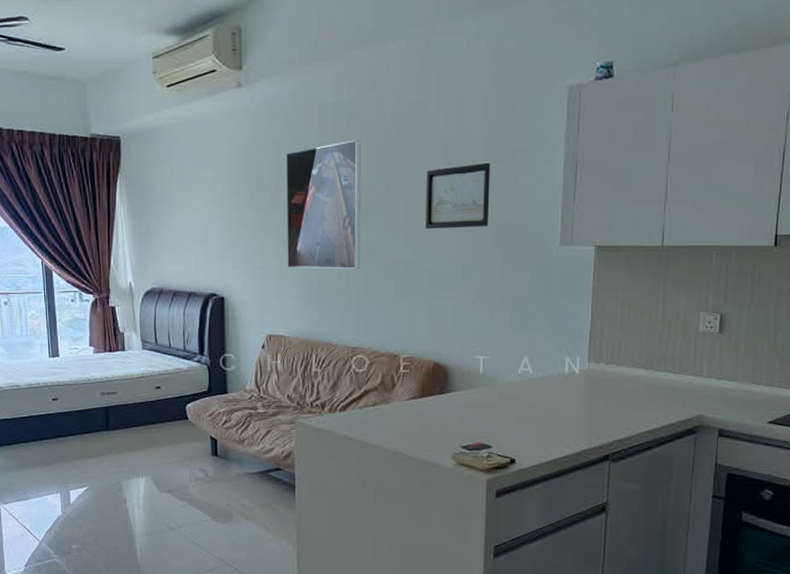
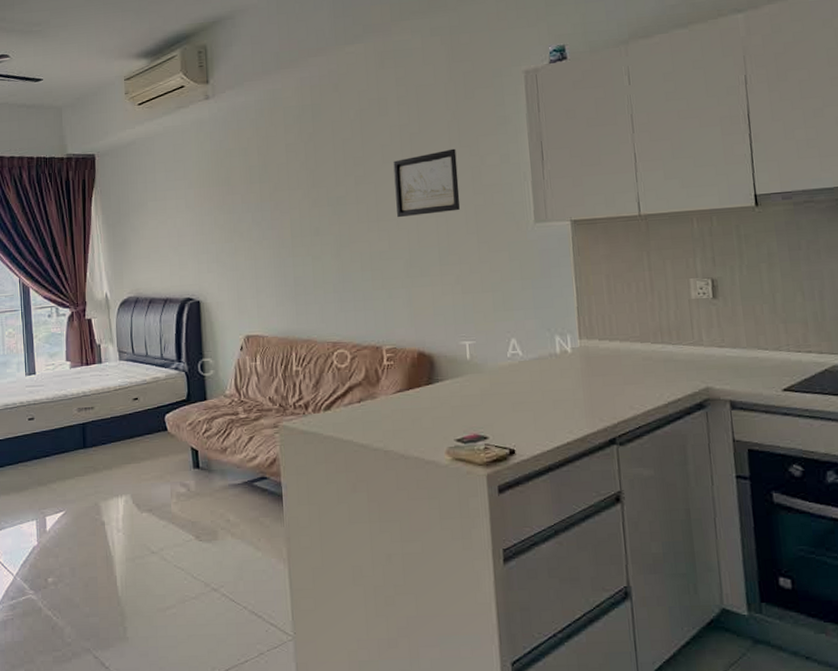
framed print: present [287,140,361,270] -> none [255,138,335,267]

